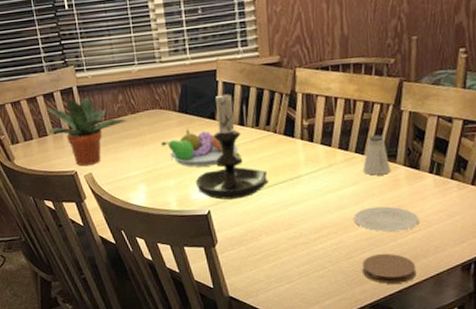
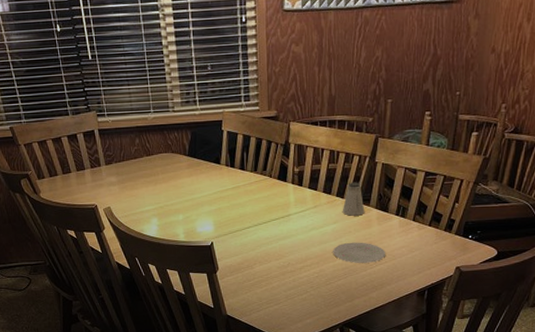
potted plant: present [47,98,127,166] -> none [71,140,142,201]
fruit bowl: present [161,128,239,167] -> none [172,170,240,205]
candle holder: present [195,87,269,200] -> none [201,136,263,233]
coaster: present [362,253,416,284] -> none [338,280,382,306]

